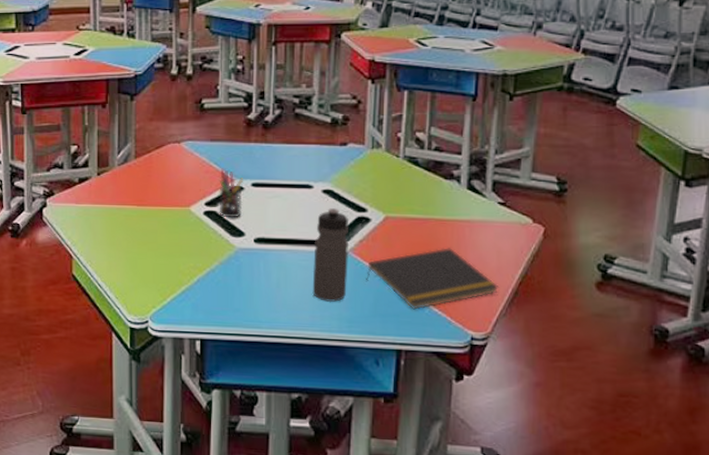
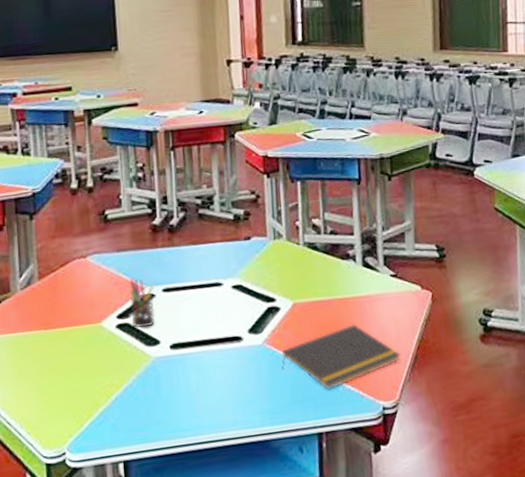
water bottle: present [312,208,350,303] -> none [229,302,265,398]

